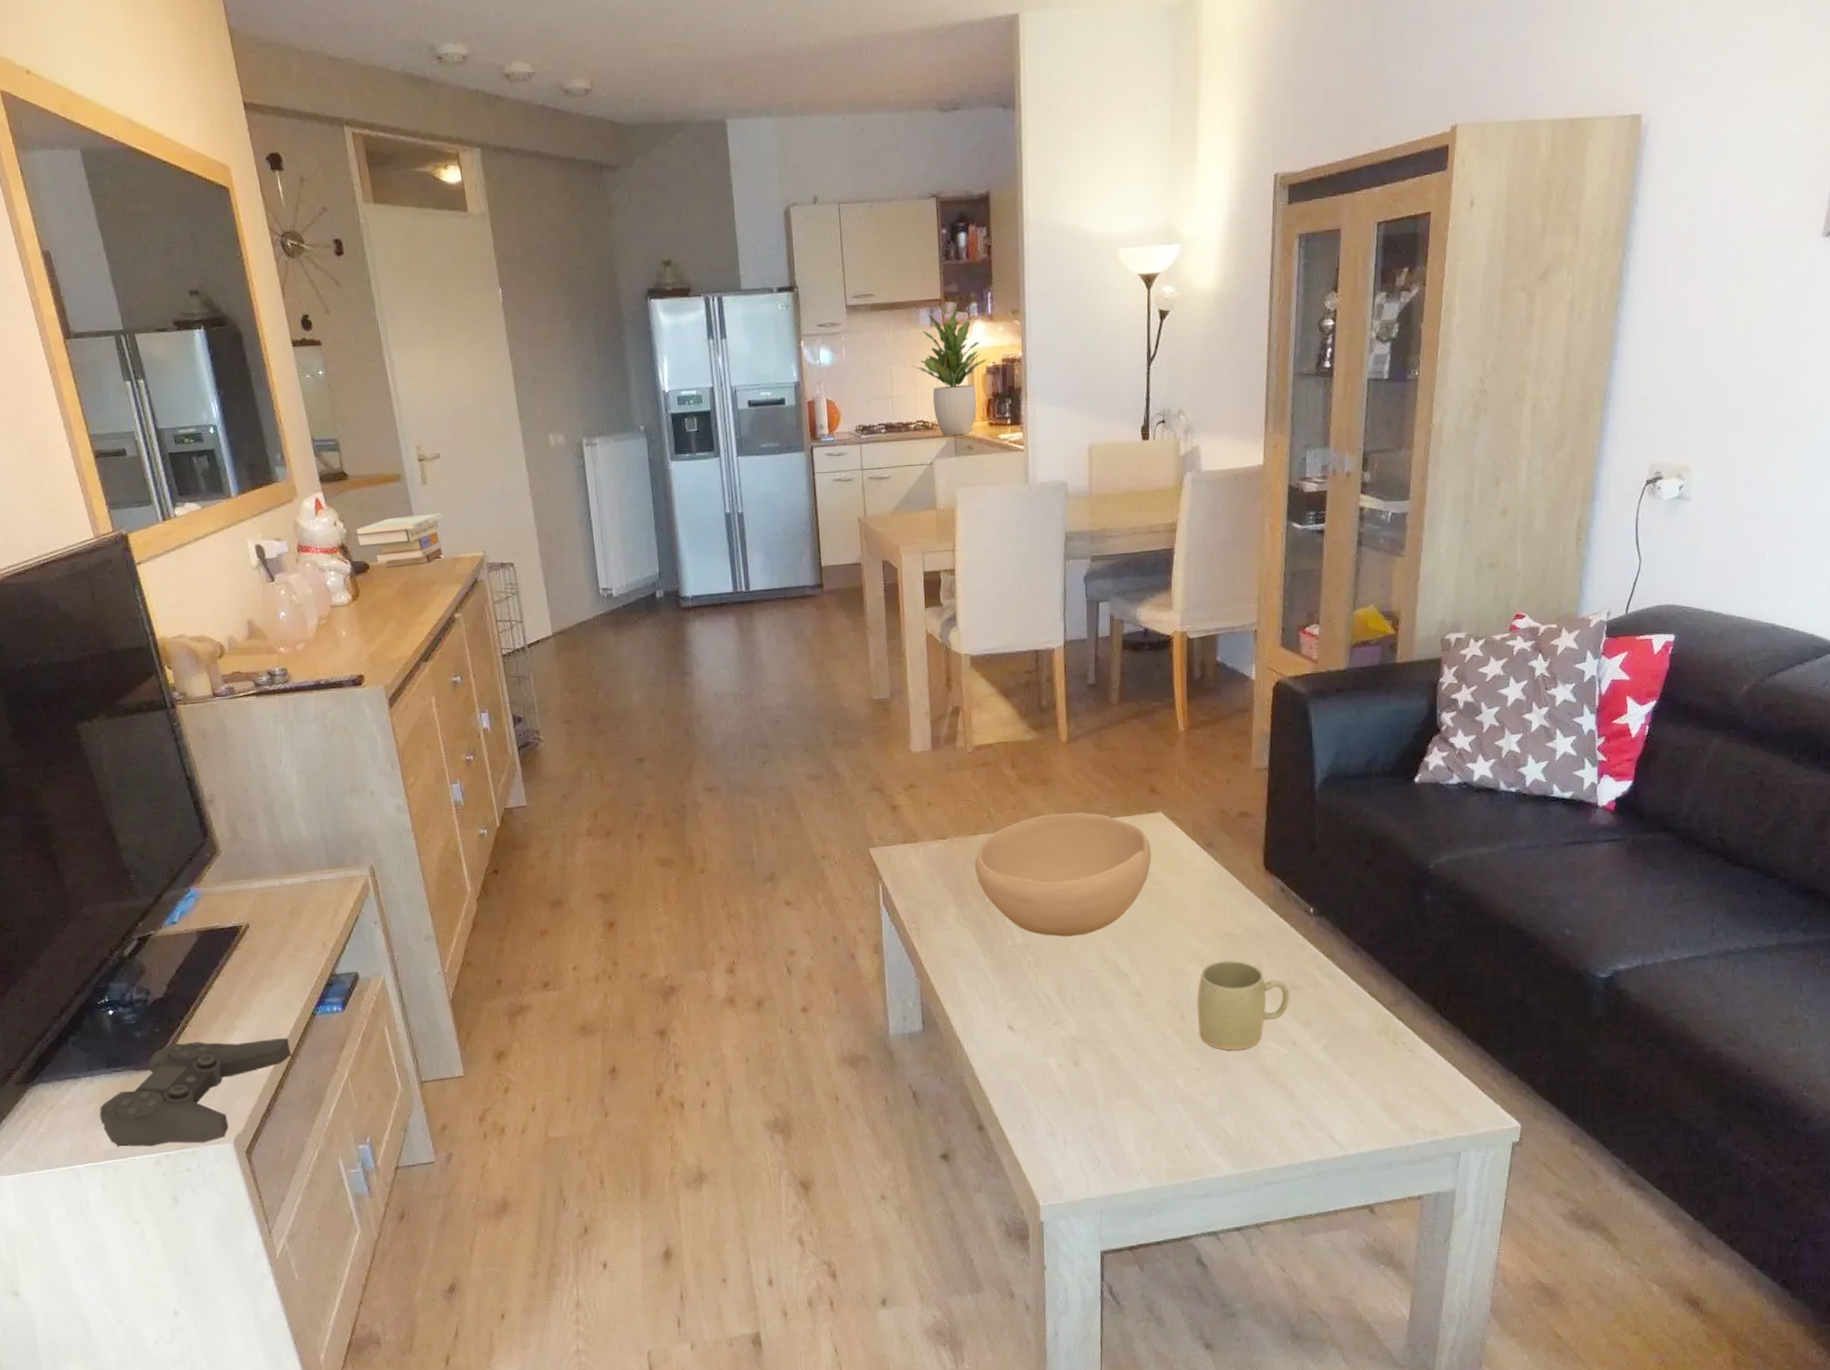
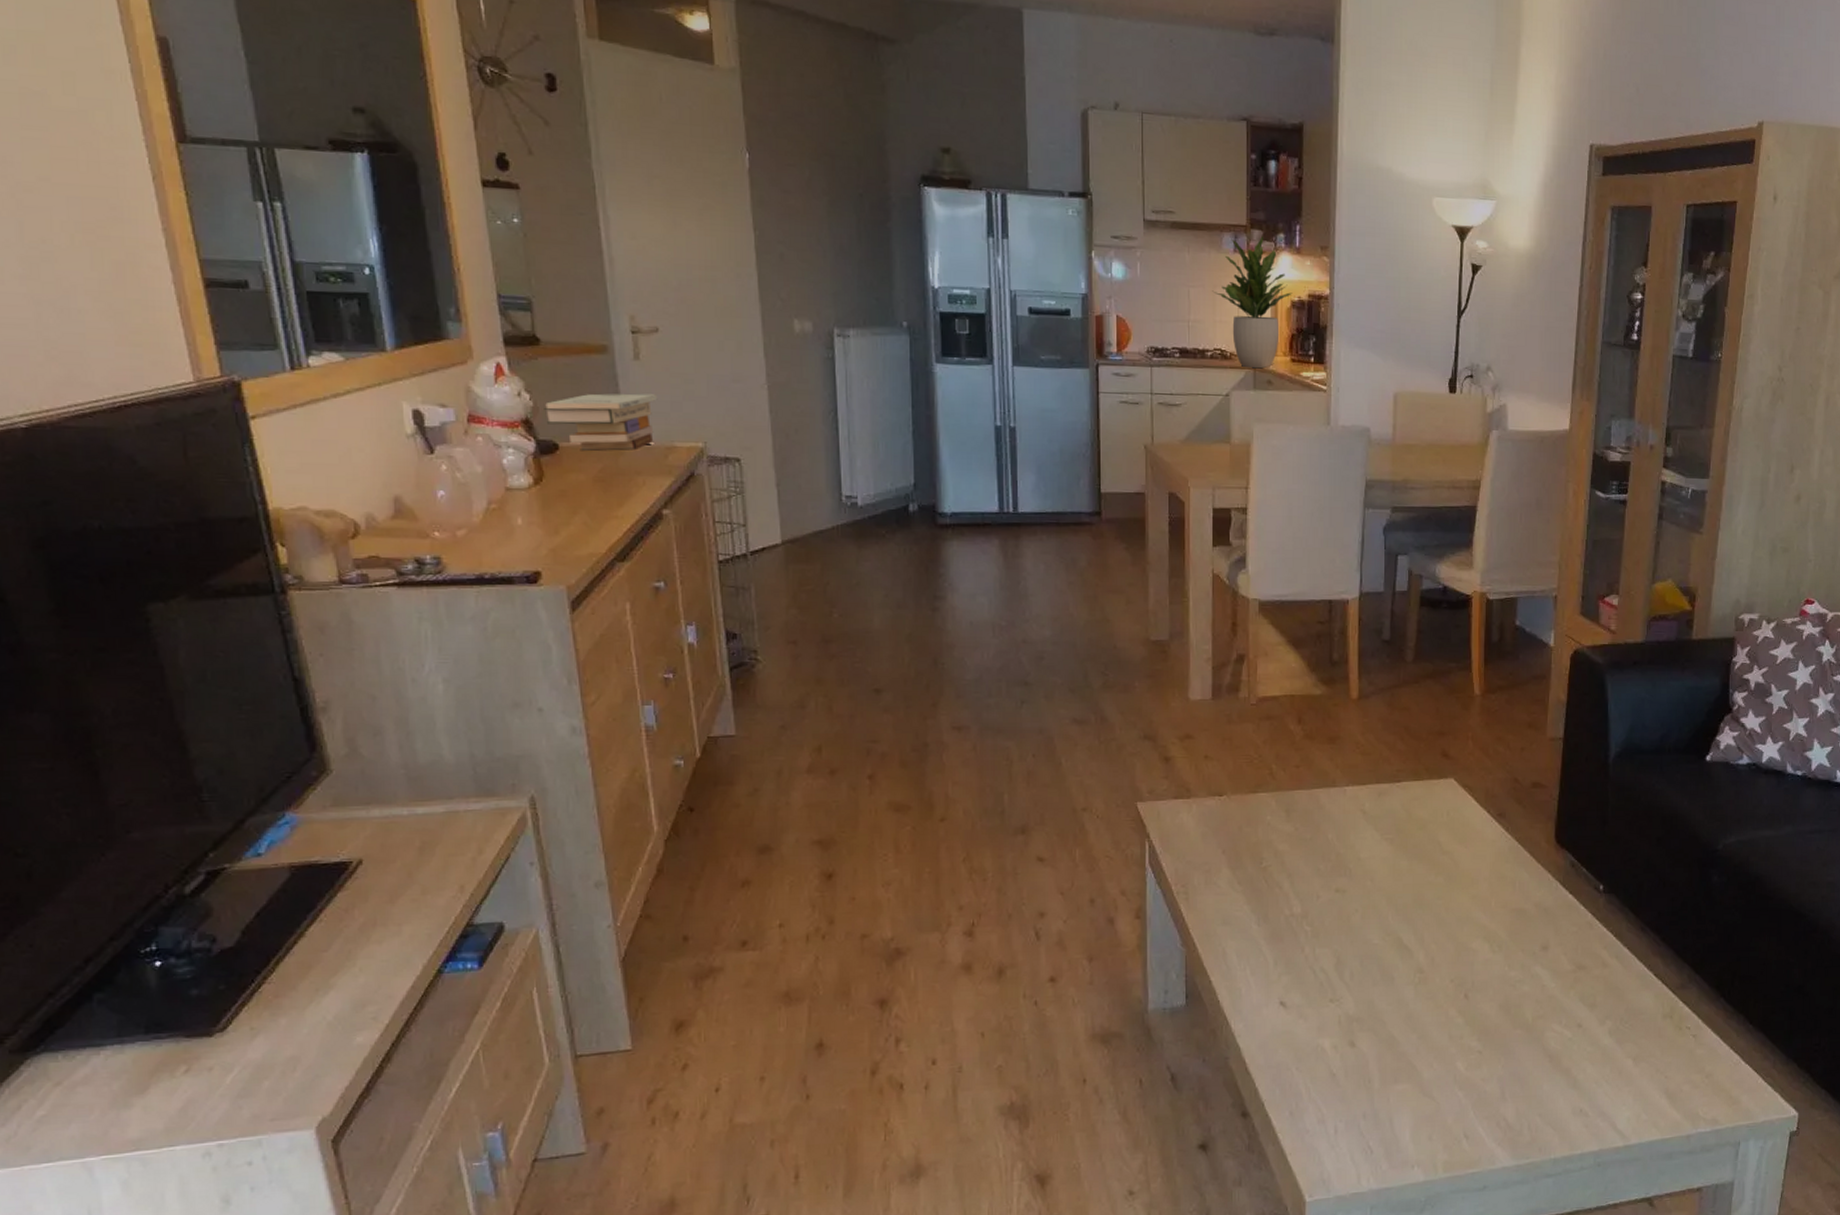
game controller: present [99,1038,291,1147] -> none [128,1000,405,1135]
decorative bowl: present [974,812,1152,937] -> none [1252,774,1441,907]
mug: present [1196,960,1290,1051] -> none [1481,937,1577,1033]

